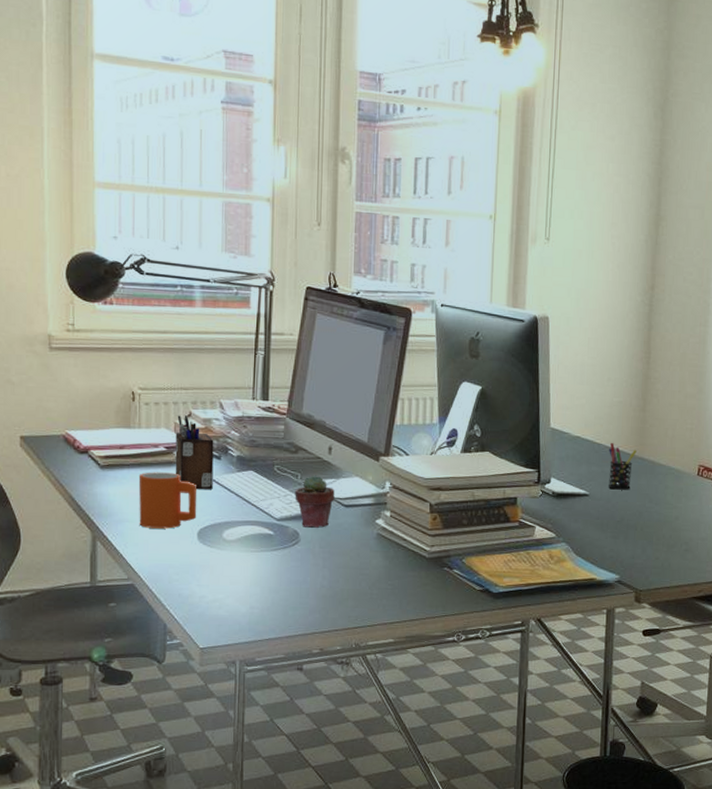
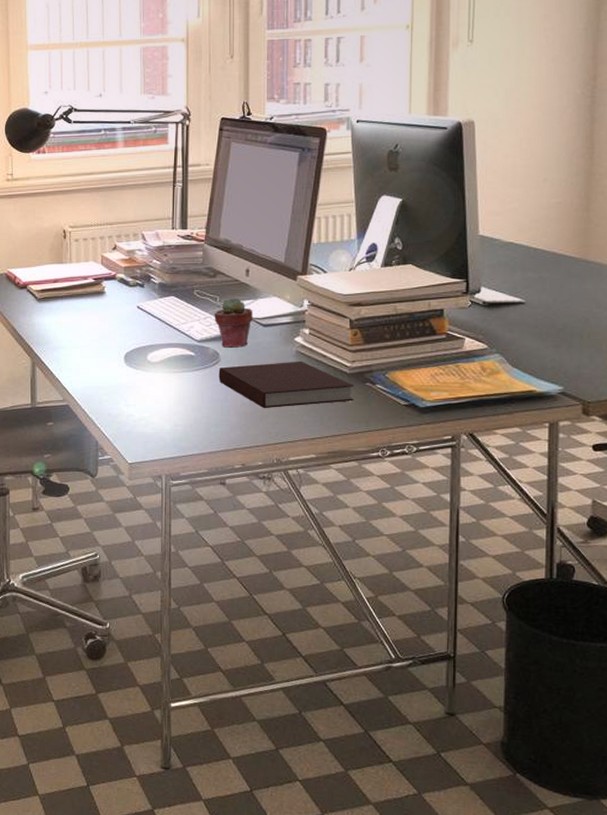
mug: present [138,472,197,529] -> none [71,302,123,353]
desk organizer: present [175,415,214,490] -> none [103,248,137,317]
notebook: none [298,543,432,591] -> present [218,361,354,408]
pen holder: present [609,443,637,490] -> none [547,247,580,296]

